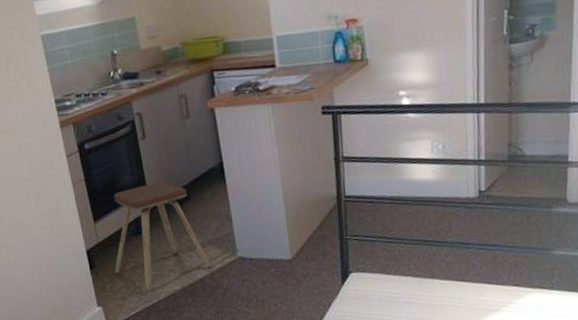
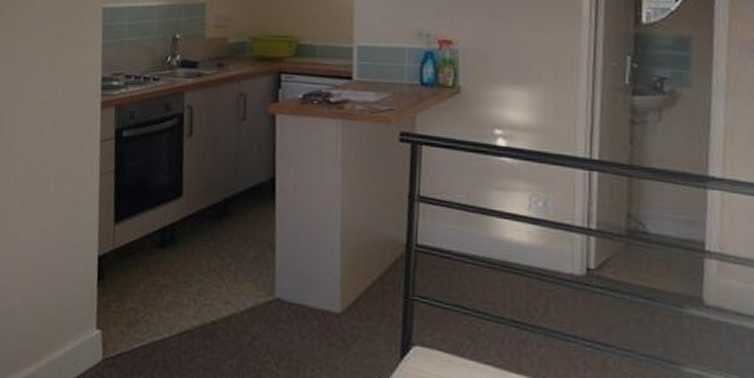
music stool: present [113,181,211,291] -> none [126,187,241,320]

